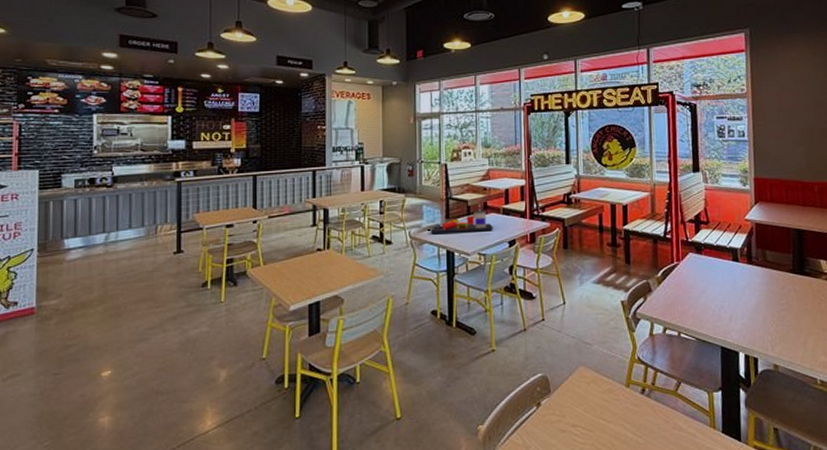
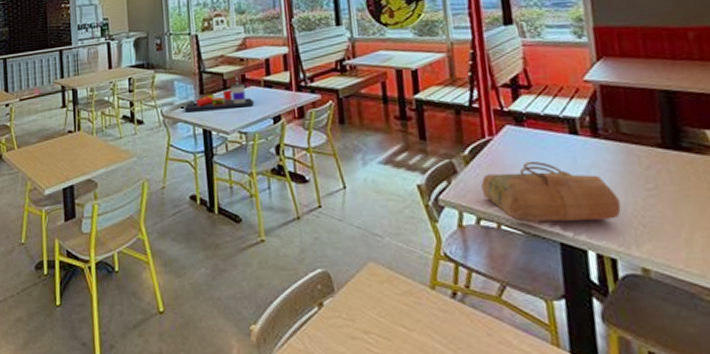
handbag: none [668,282,763,330] -> present [480,161,621,221]

